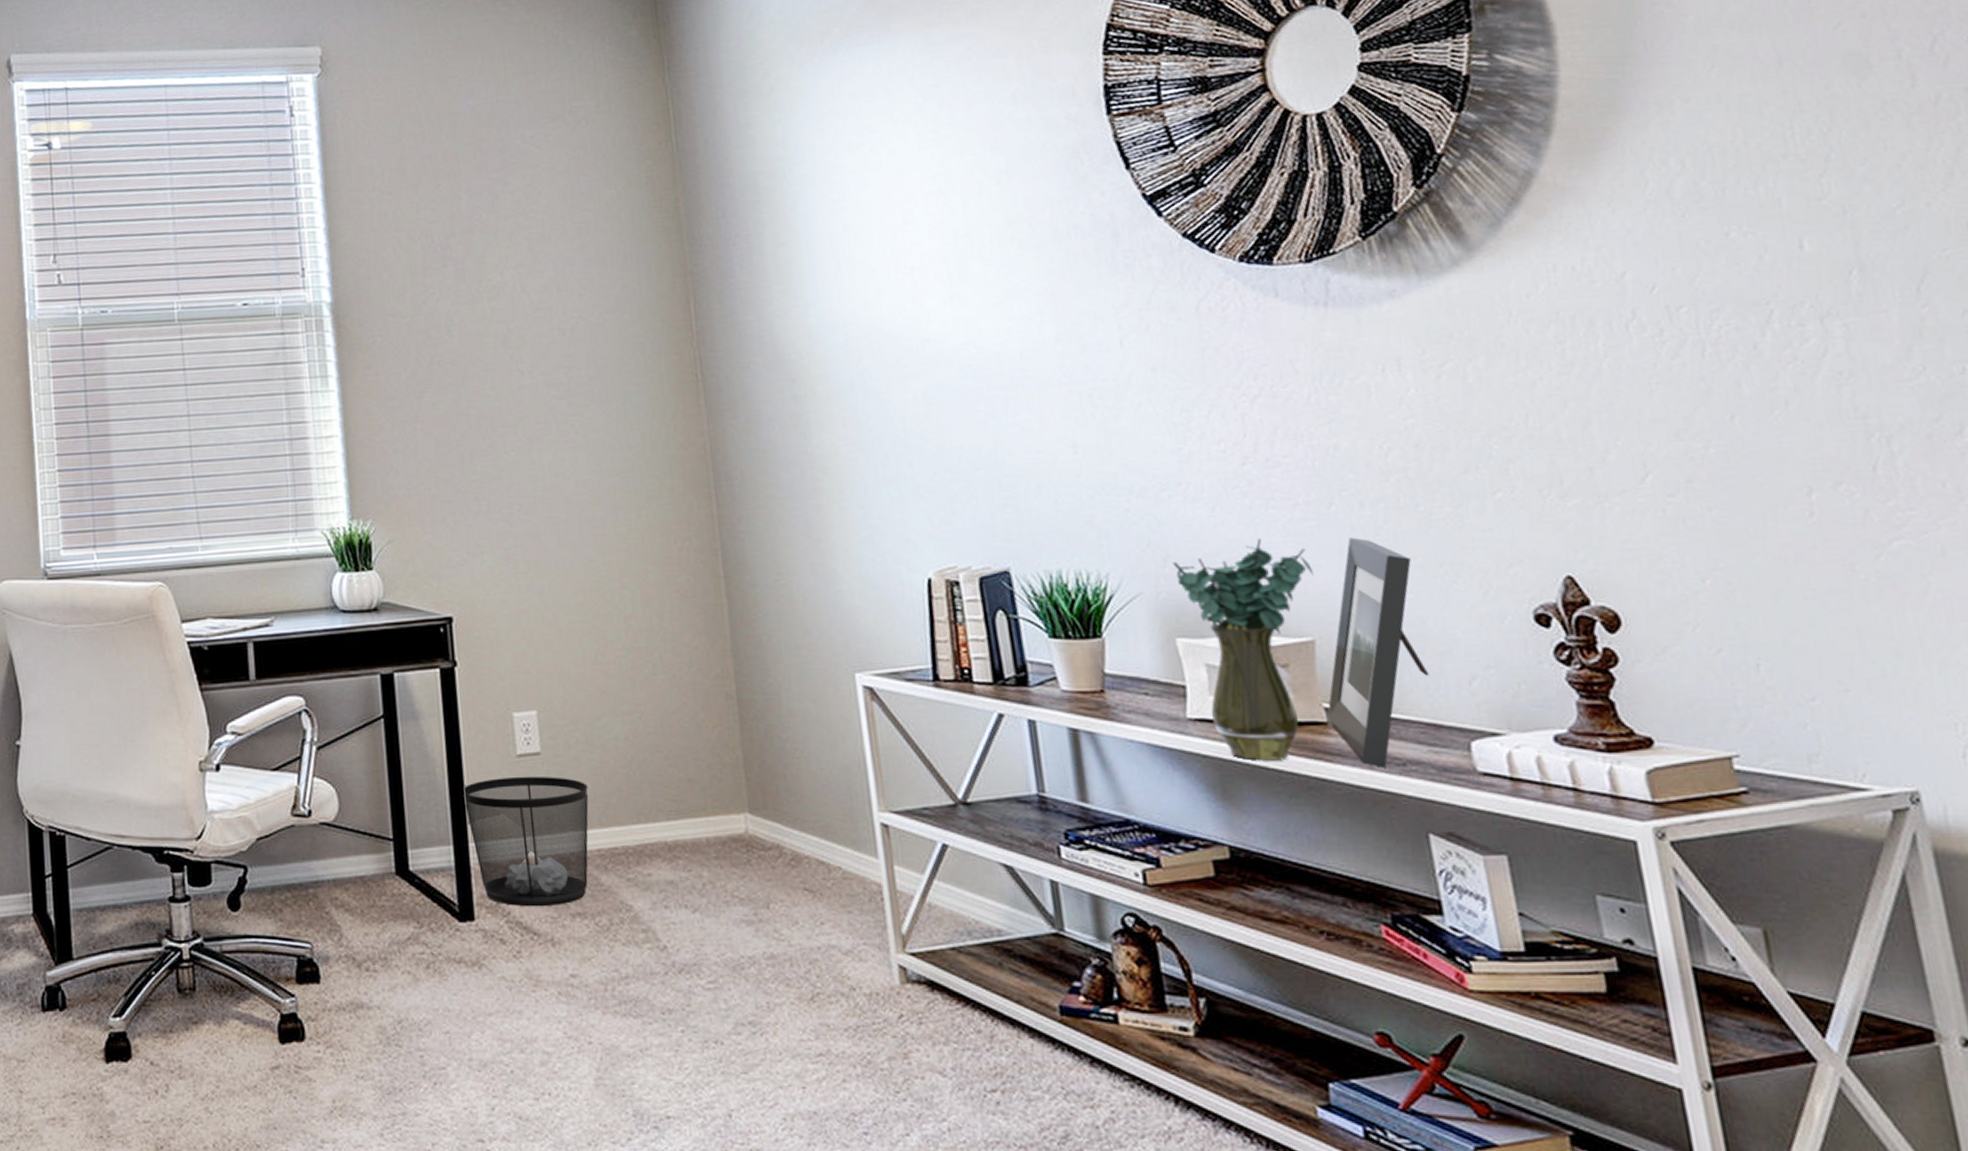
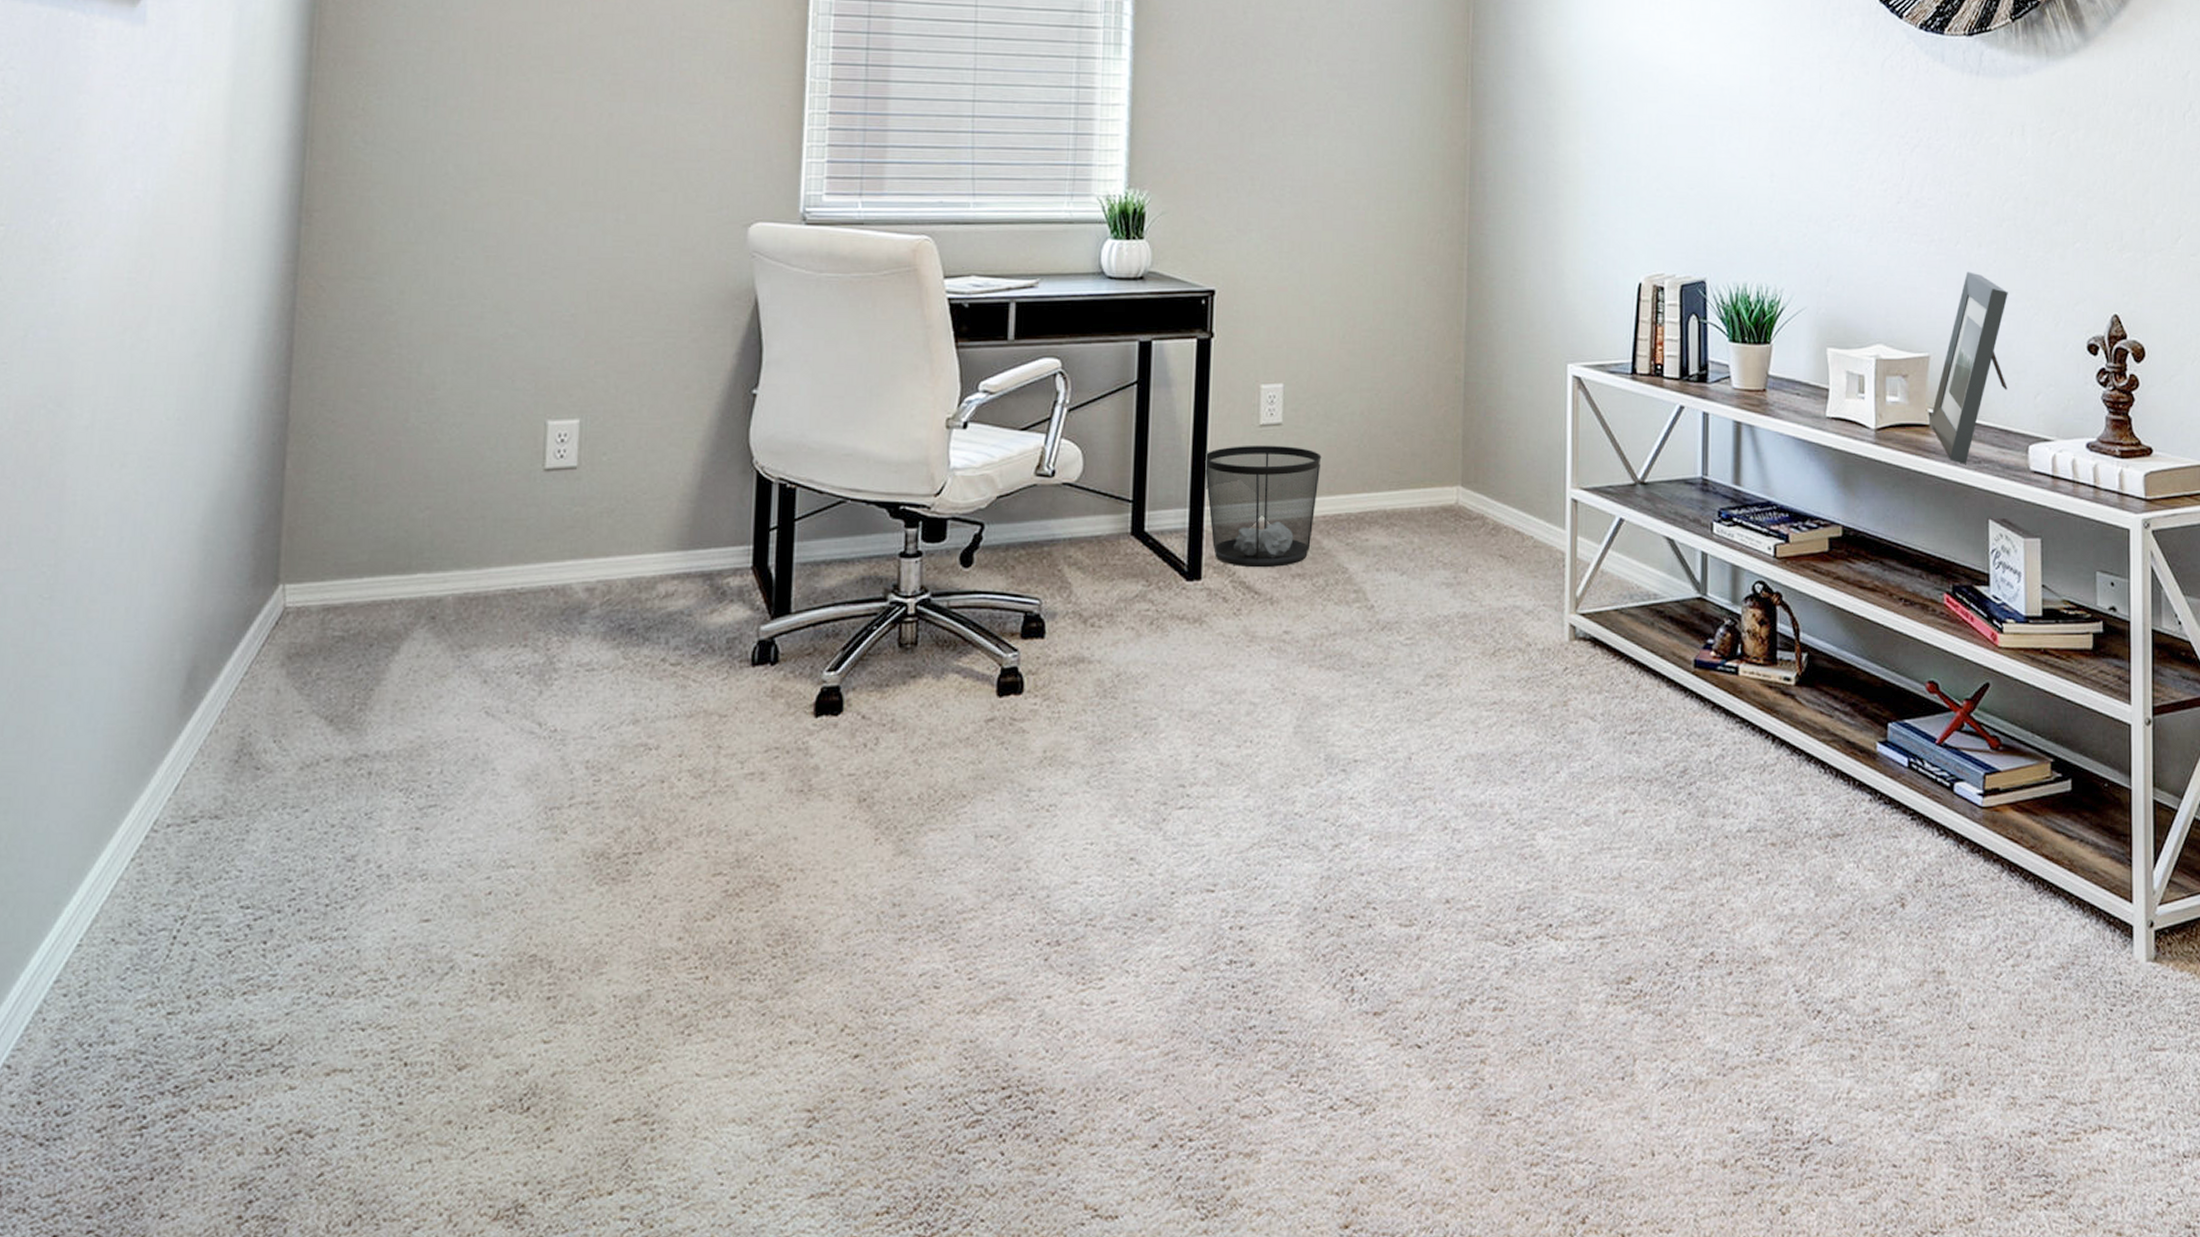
vase: present [1172,539,1313,760] -> none [1833,267,1937,454]

